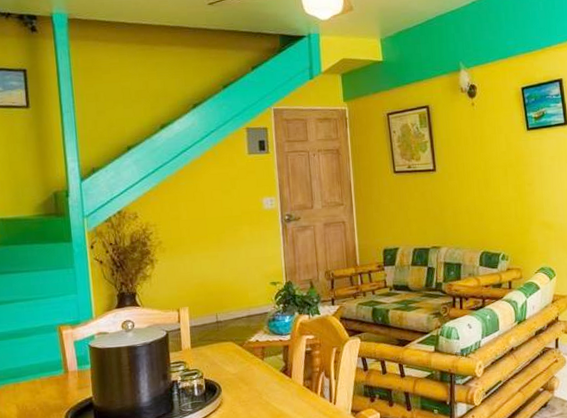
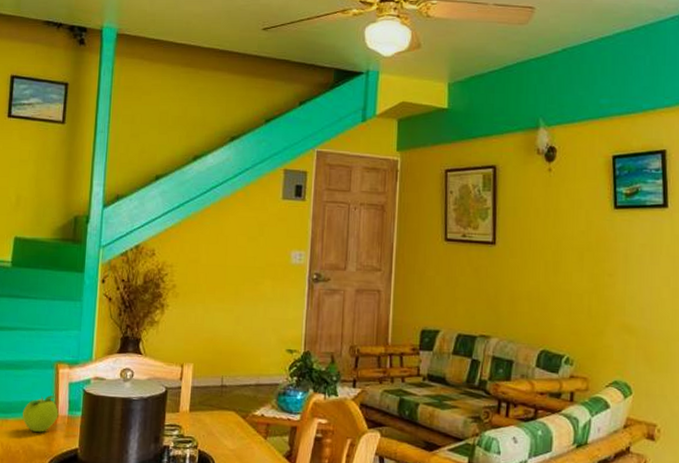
fruit: none [33,355,69,390] -> present [22,395,59,433]

